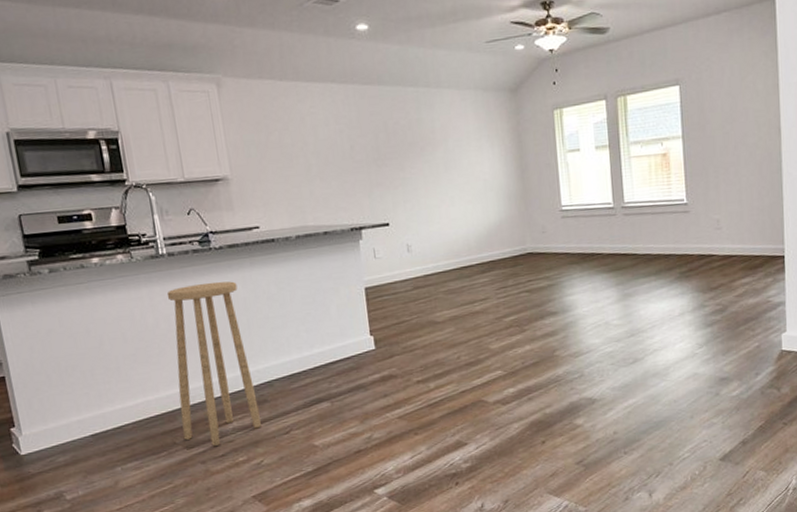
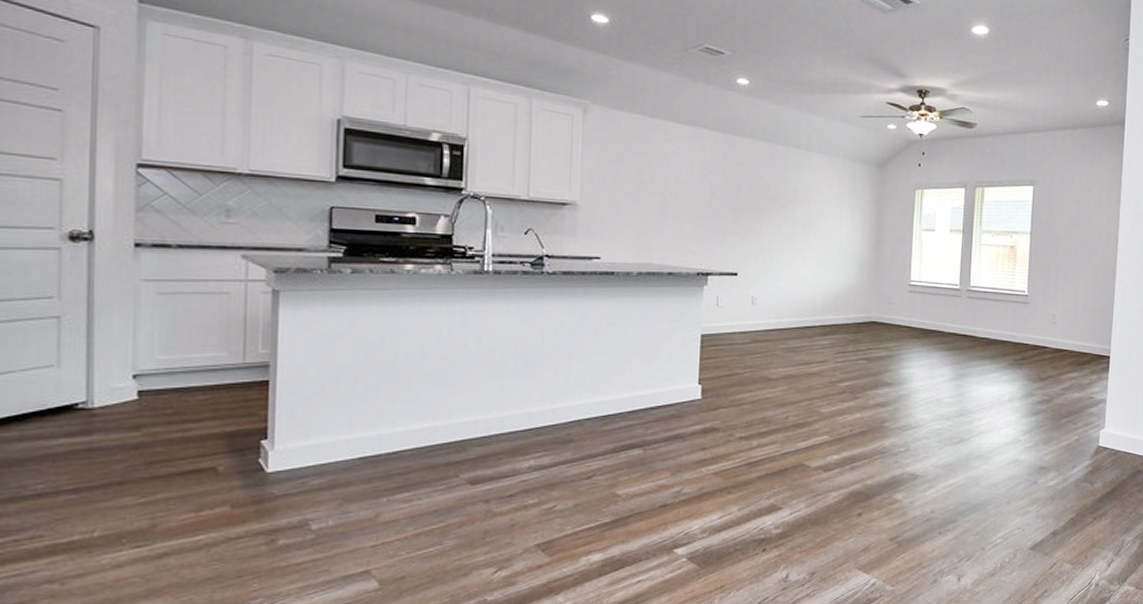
stool: present [166,281,261,446] -> none [469,307,564,484]

